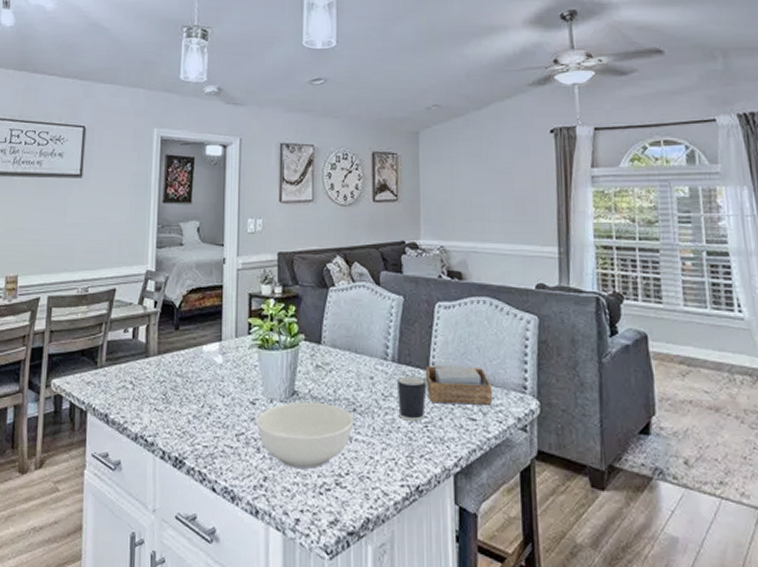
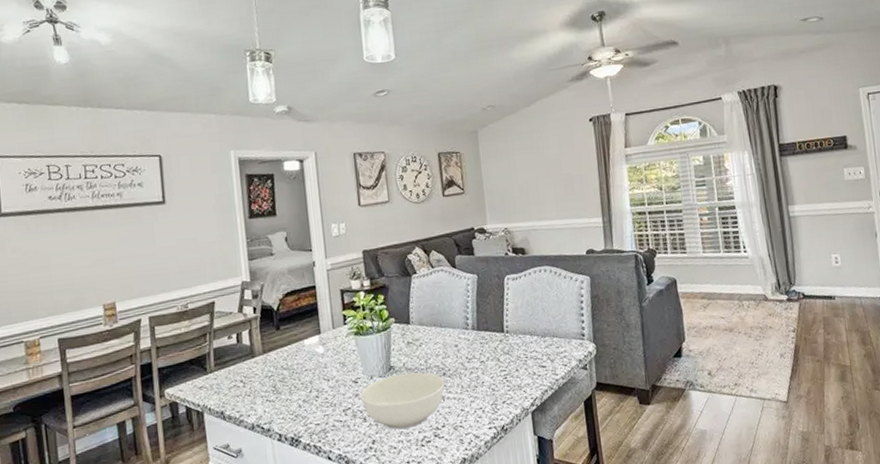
mug: present [396,376,427,421] -> none [477,339,504,376]
napkin holder: present [425,365,493,405] -> none [500,324,558,358]

